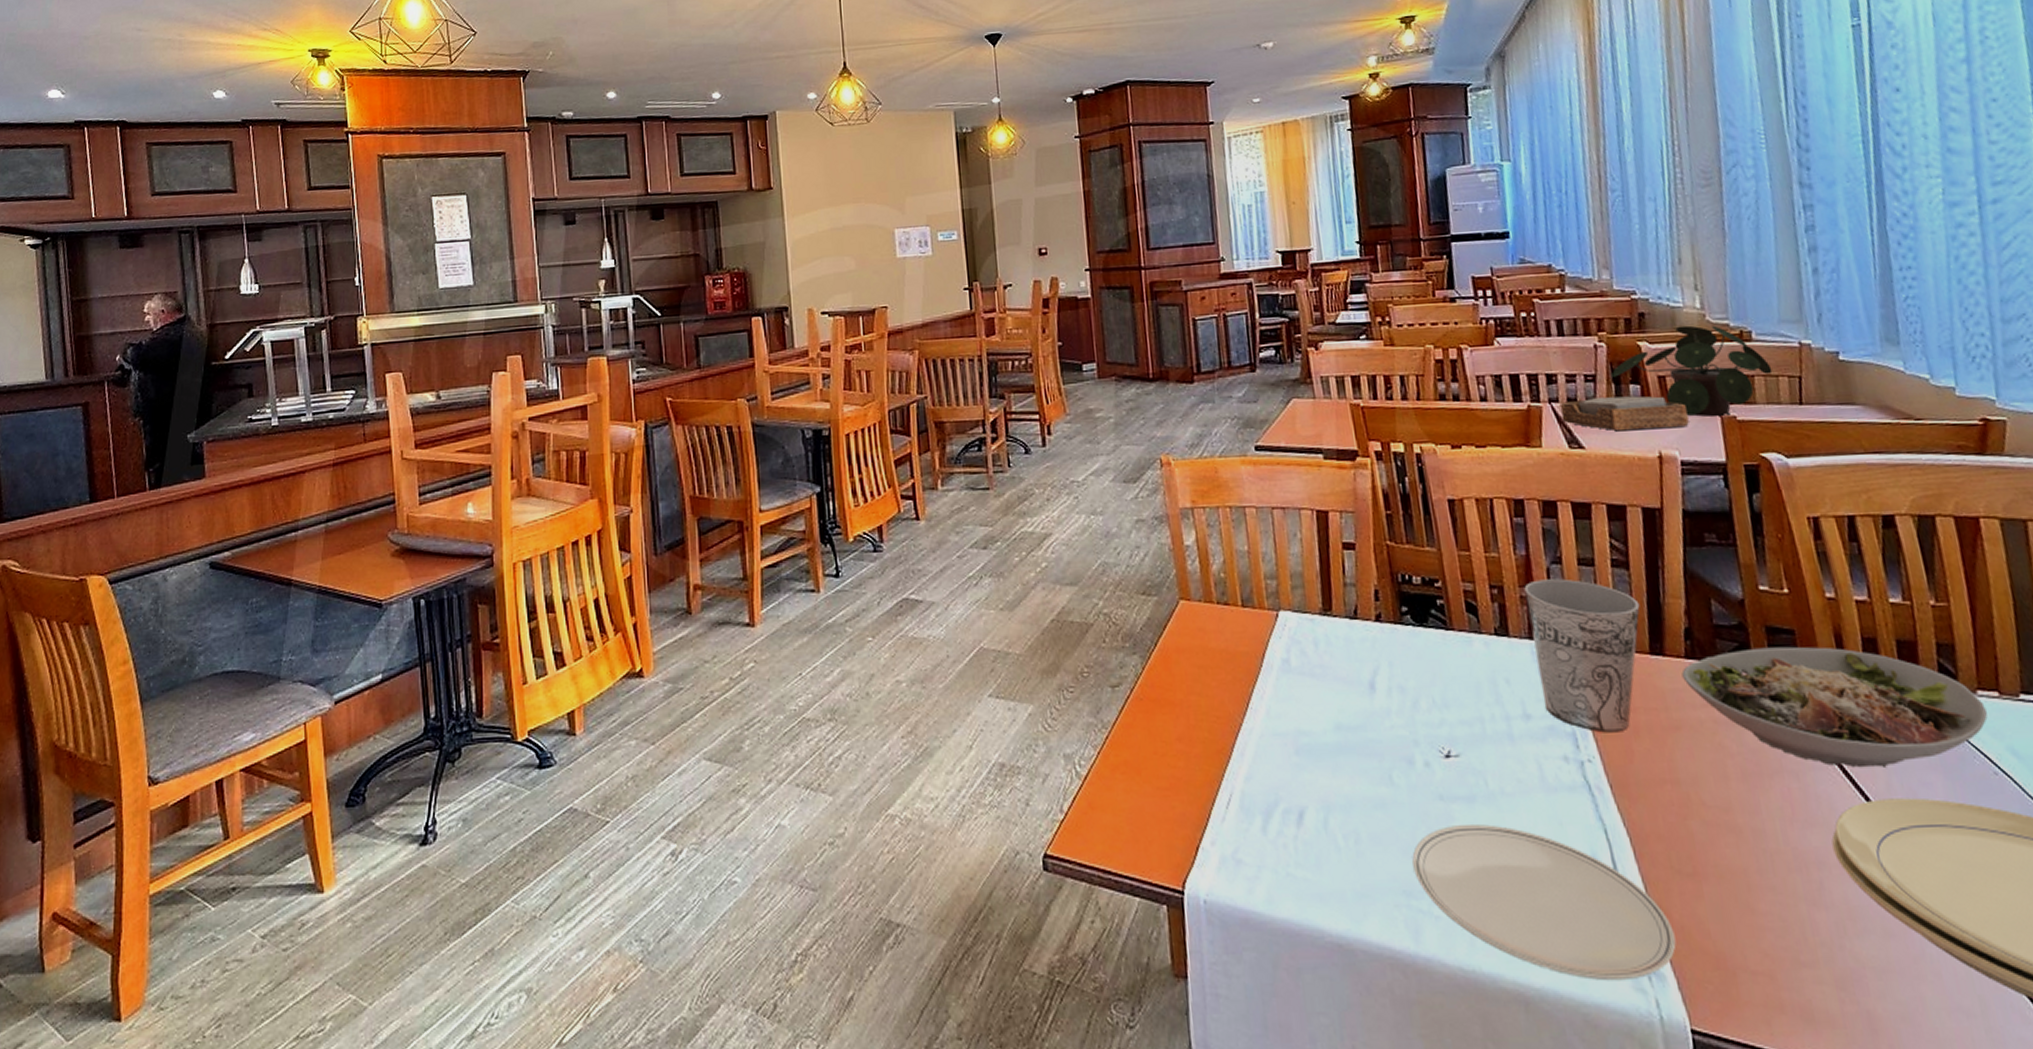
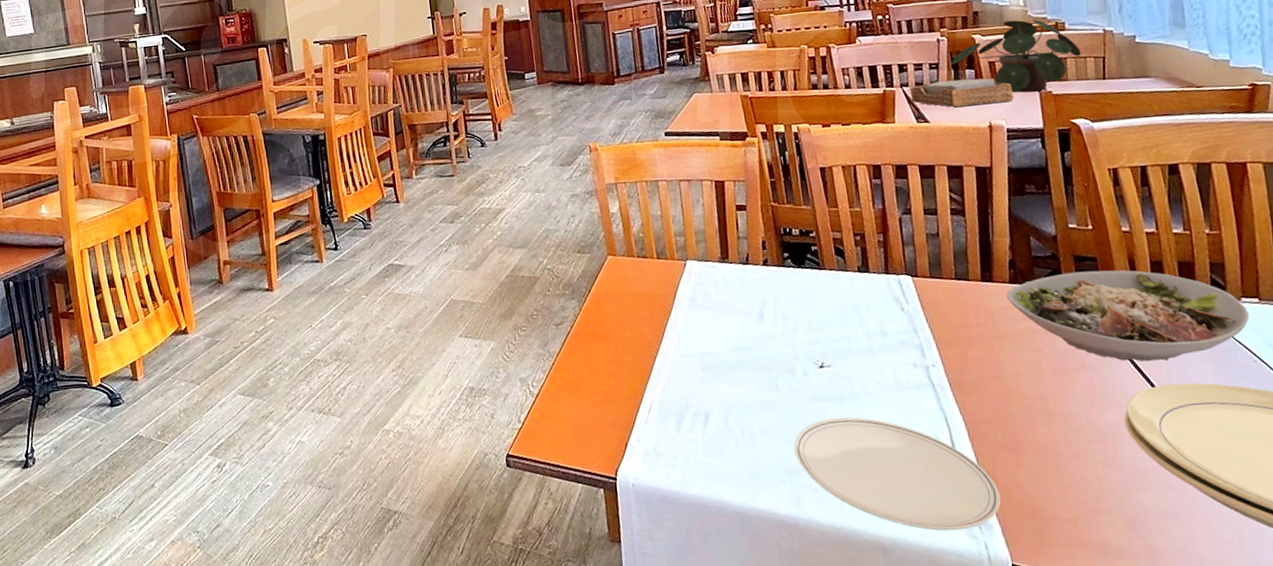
cup: present [1524,578,1640,733] -> none [881,225,974,344]

